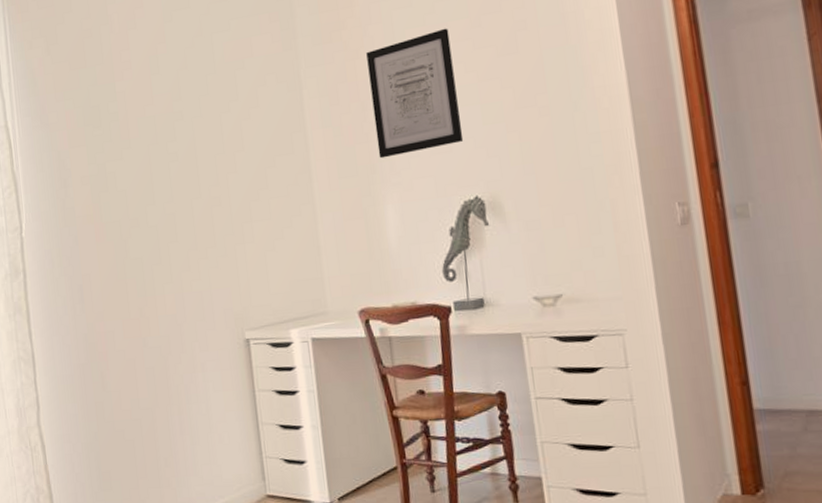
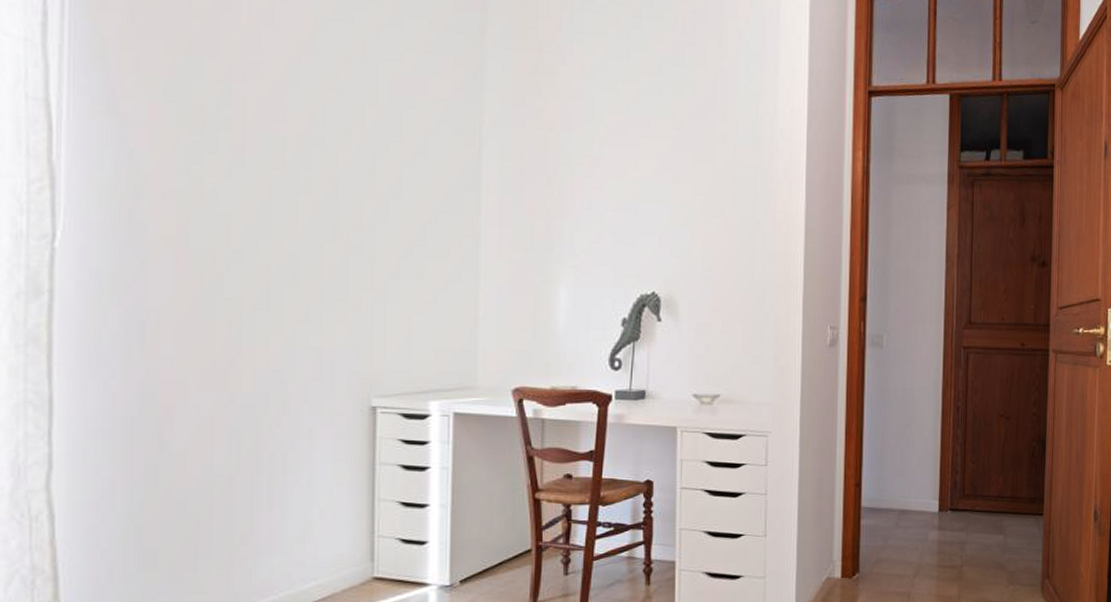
wall art: present [366,28,464,159] -> none [559,122,650,238]

